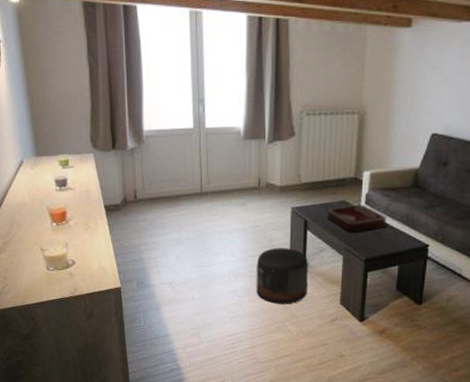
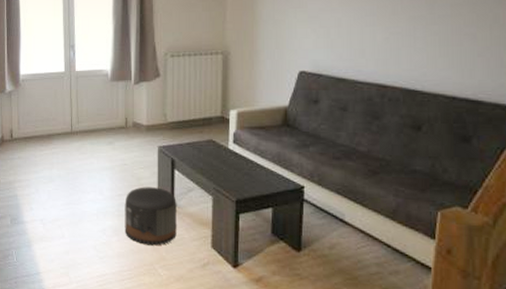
decorative tray: present [326,203,386,234] -> none [194,142,256,173]

